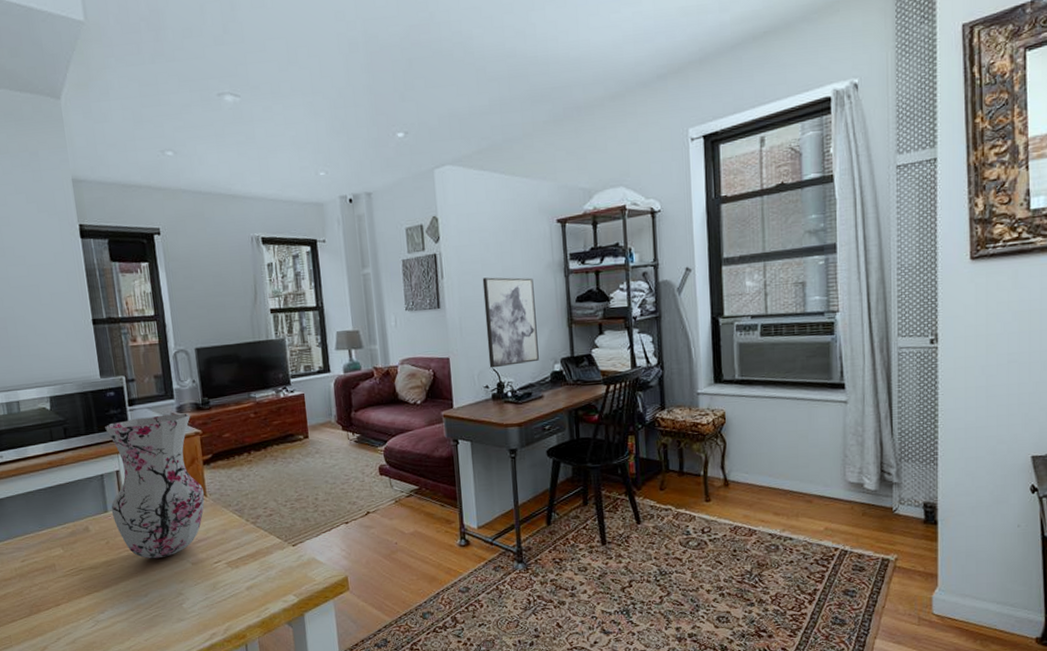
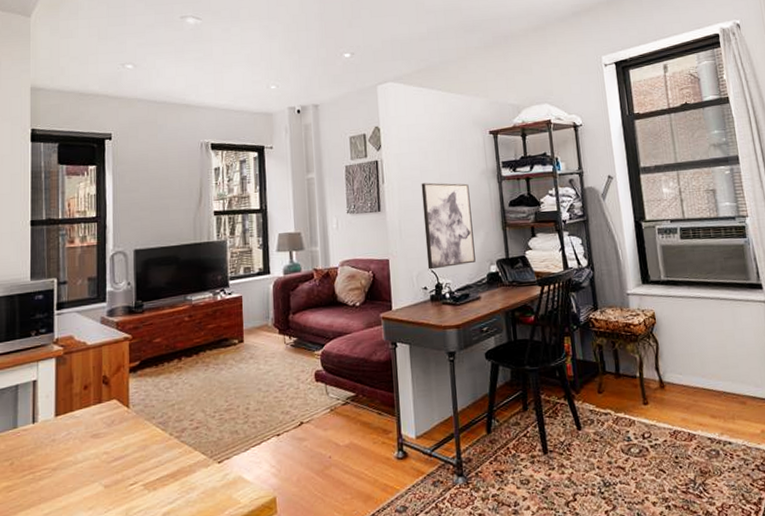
vase: present [105,414,205,559] -> none [21,318,128,482]

